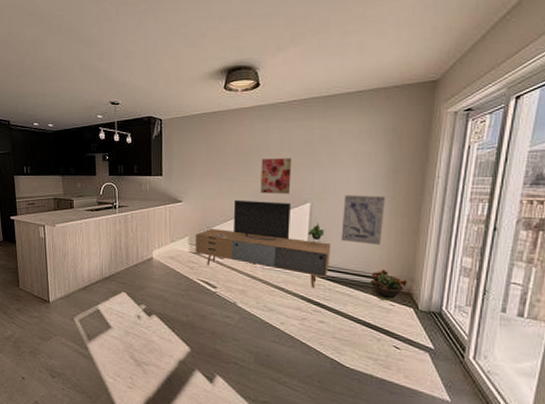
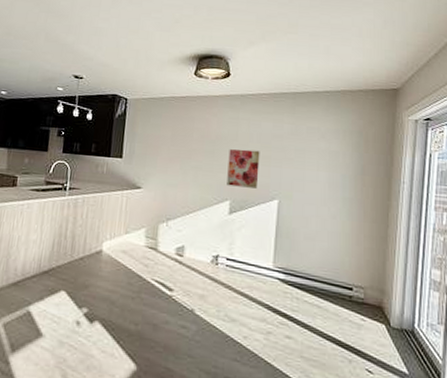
media console: present [195,199,331,288] -> none [152,190,299,296]
wall art: present [341,195,385,246] -> none [309,194,353,251]
potted plant: present [369,269,407,301] -> none [339,278,378,315]

